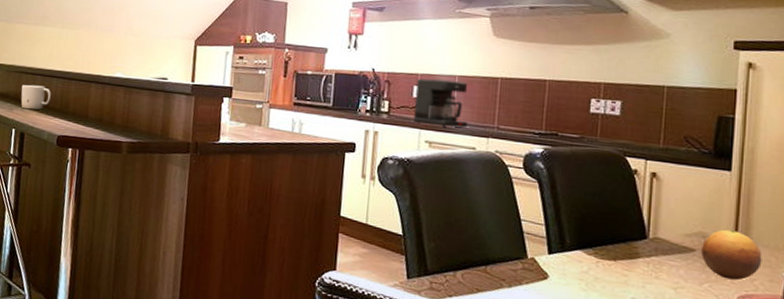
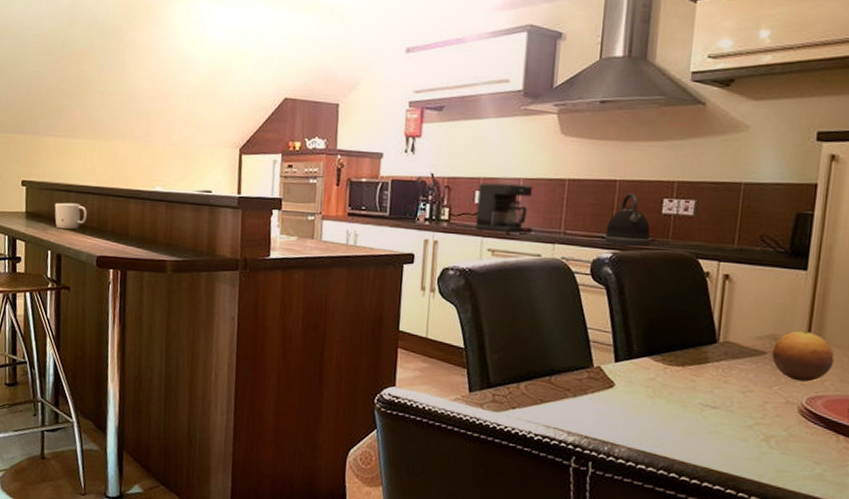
kettle: none [535,92,580,143] -> present [604,193,651,246]

